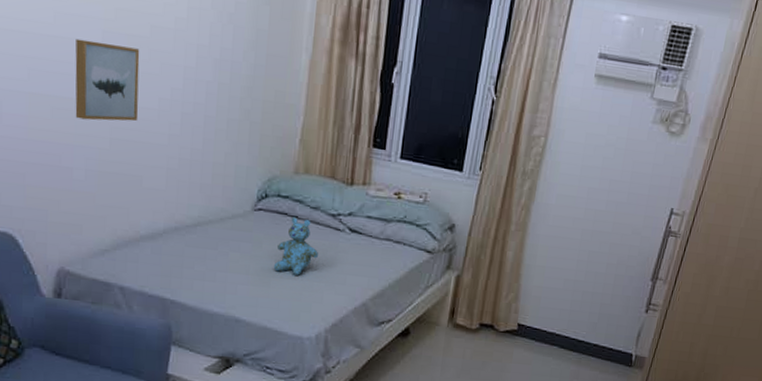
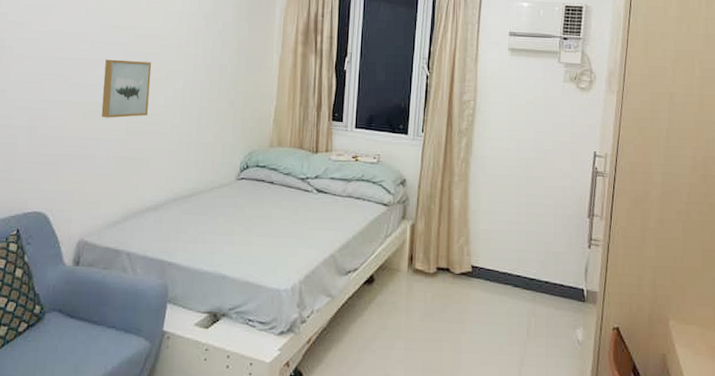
stuffed bear: present [273,217,319,275] -> none [254,183,292,233]

